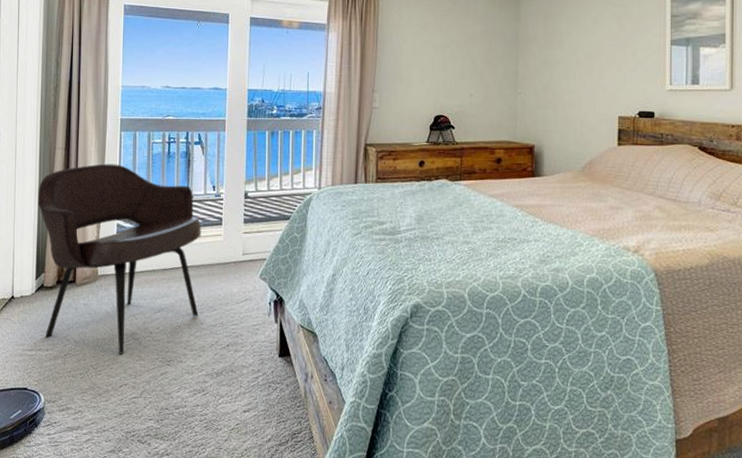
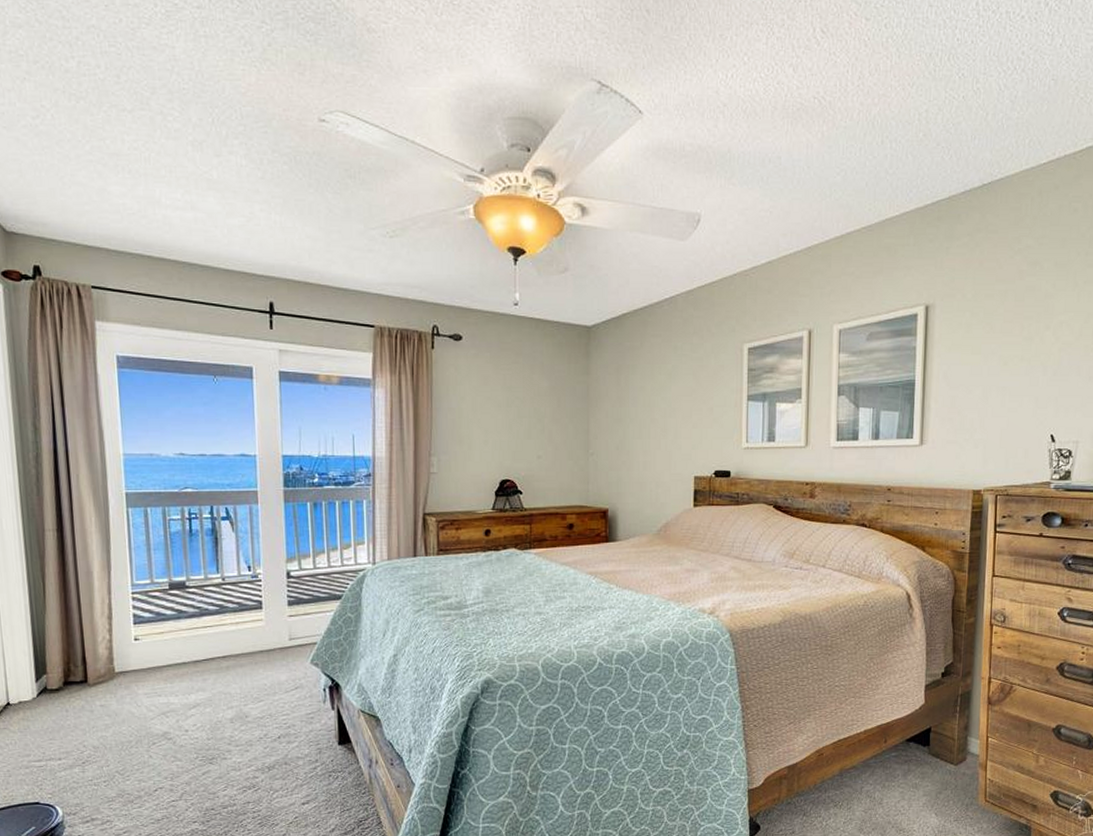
armchair: present [38,163,201,355] -> none [27,545,242,757]

